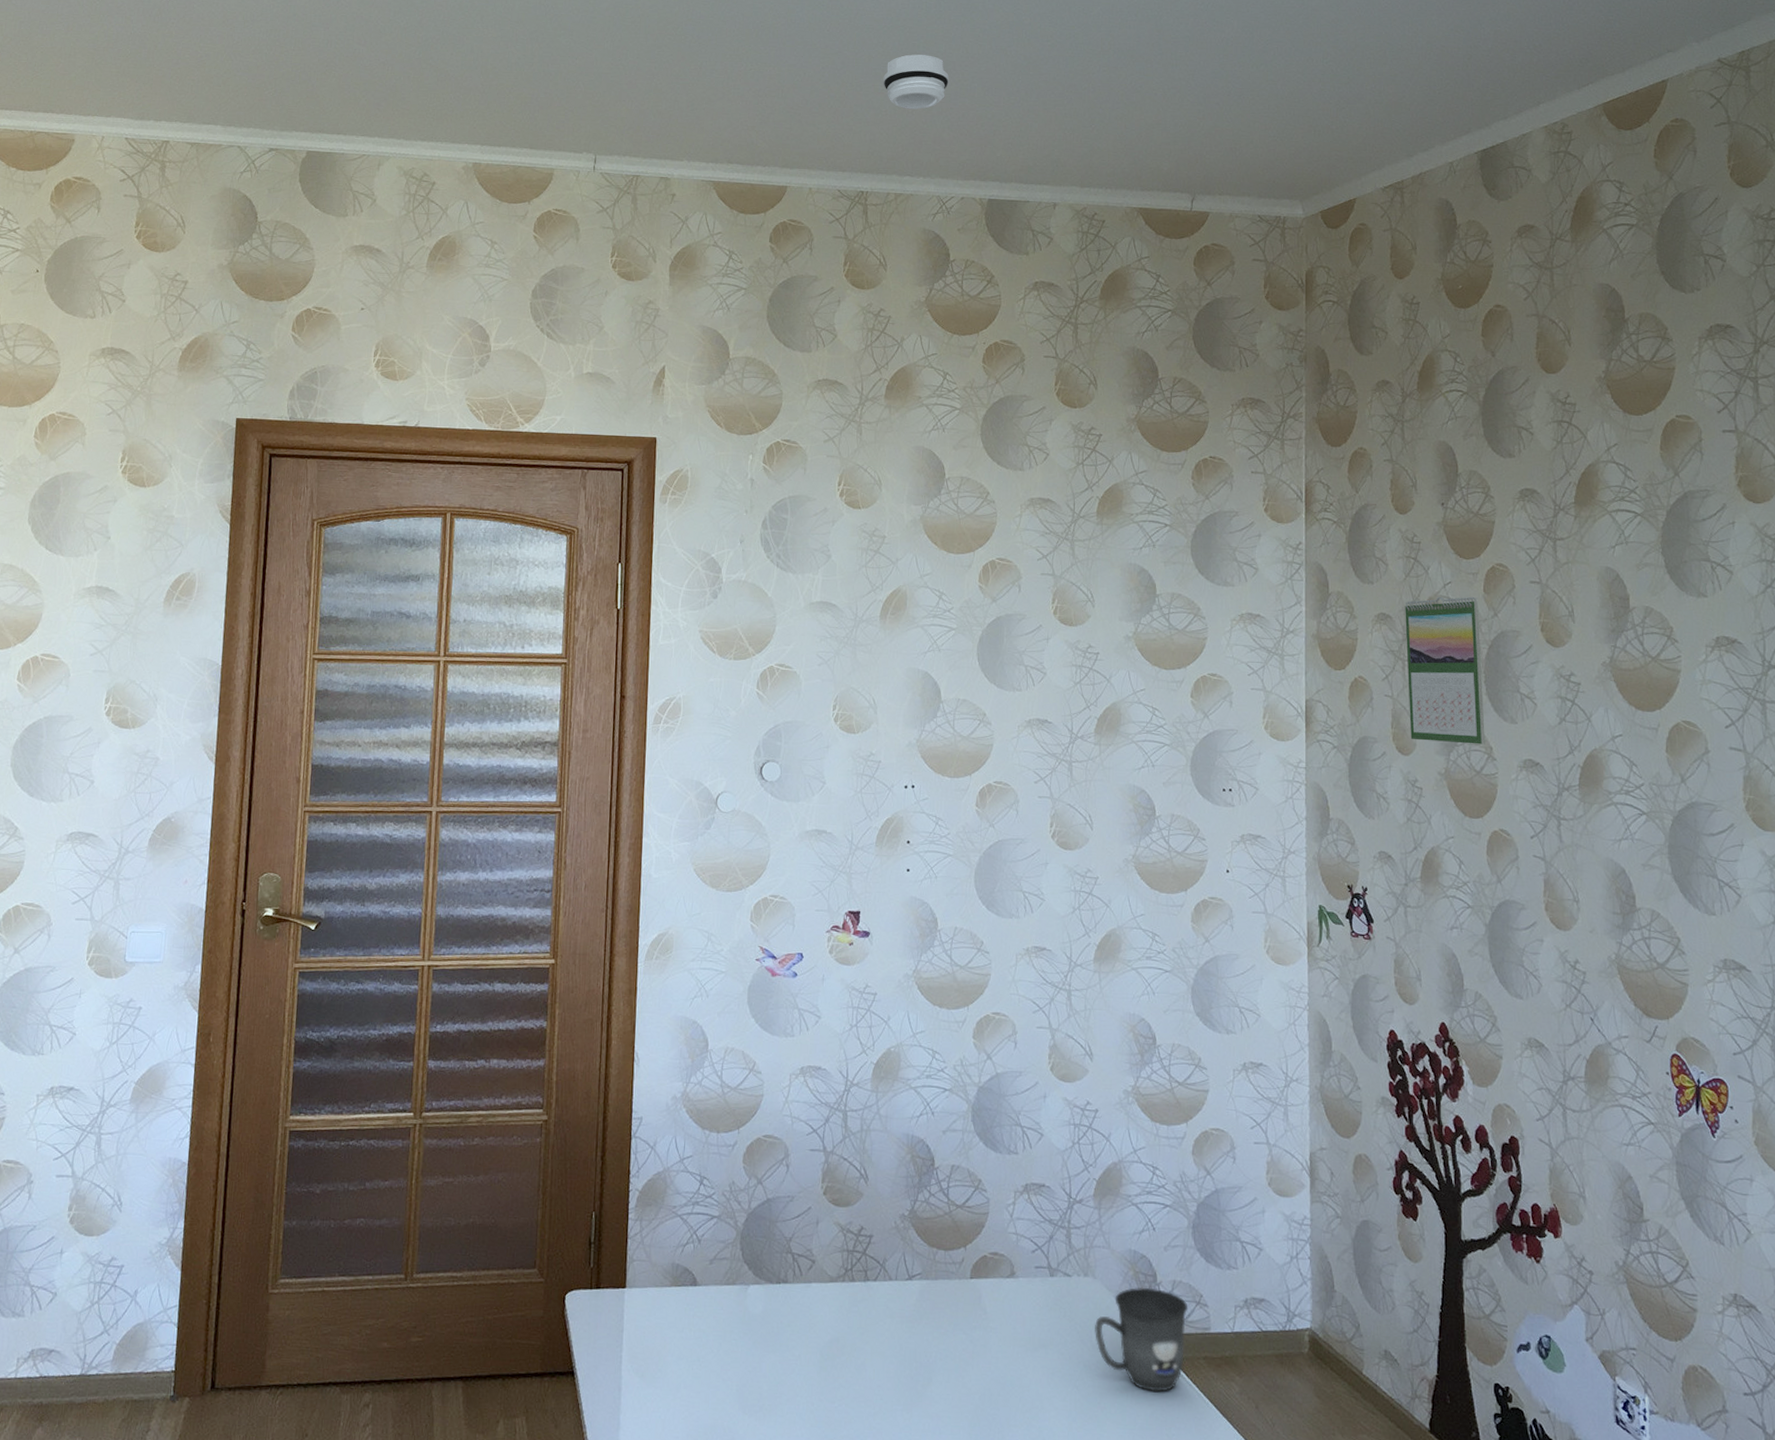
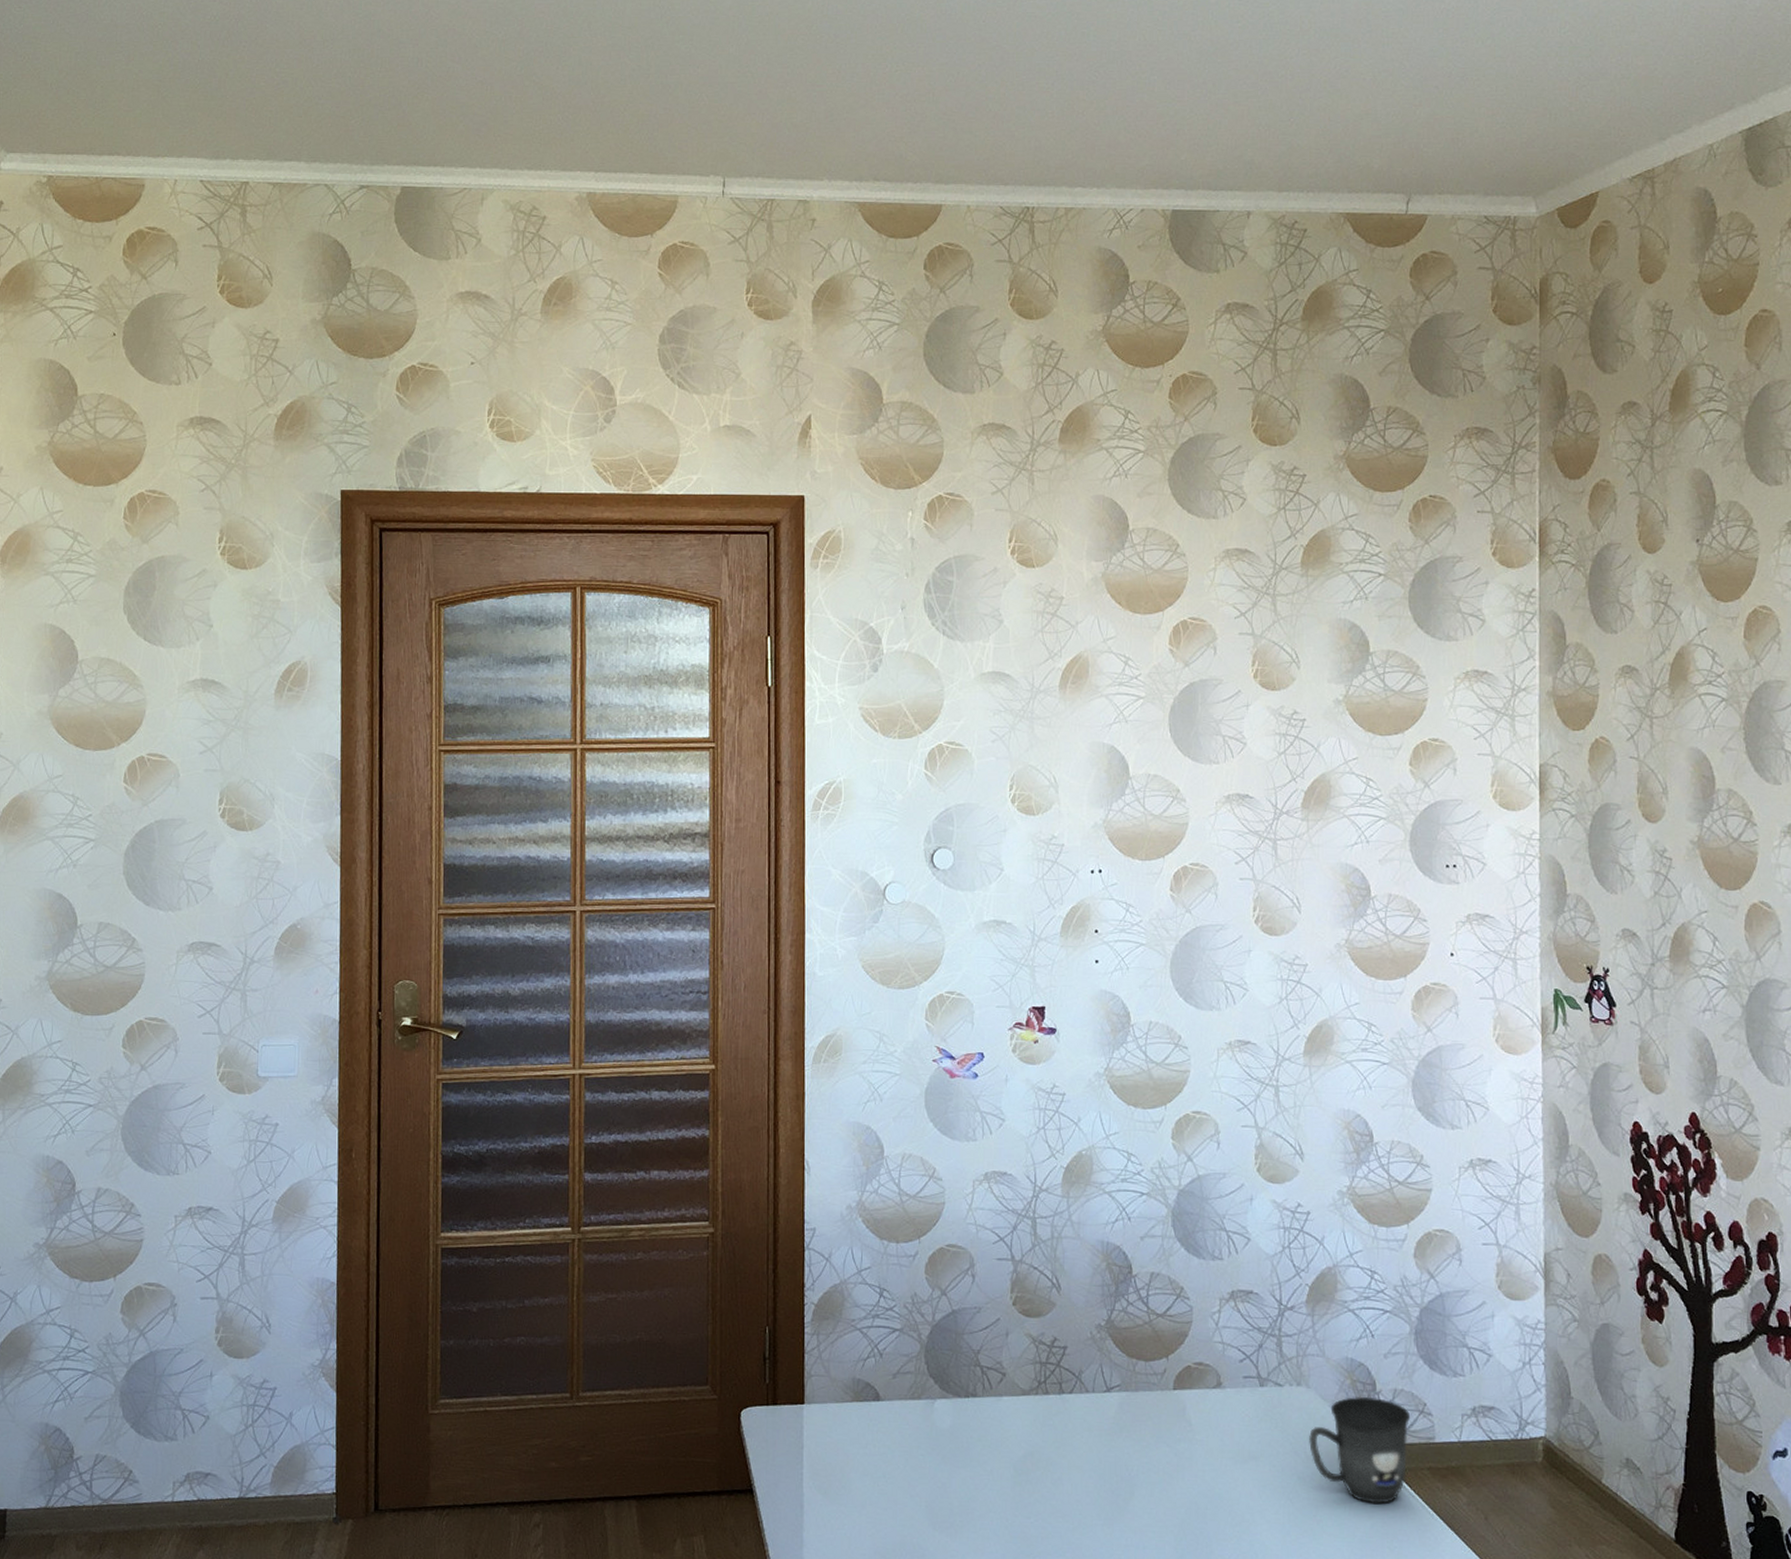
smoke detector: present [883,54,949,110] -> none [1048,45,1124,109]
calendar: present [1405,596,1485,745] -> none [1653,644,1744,809]

